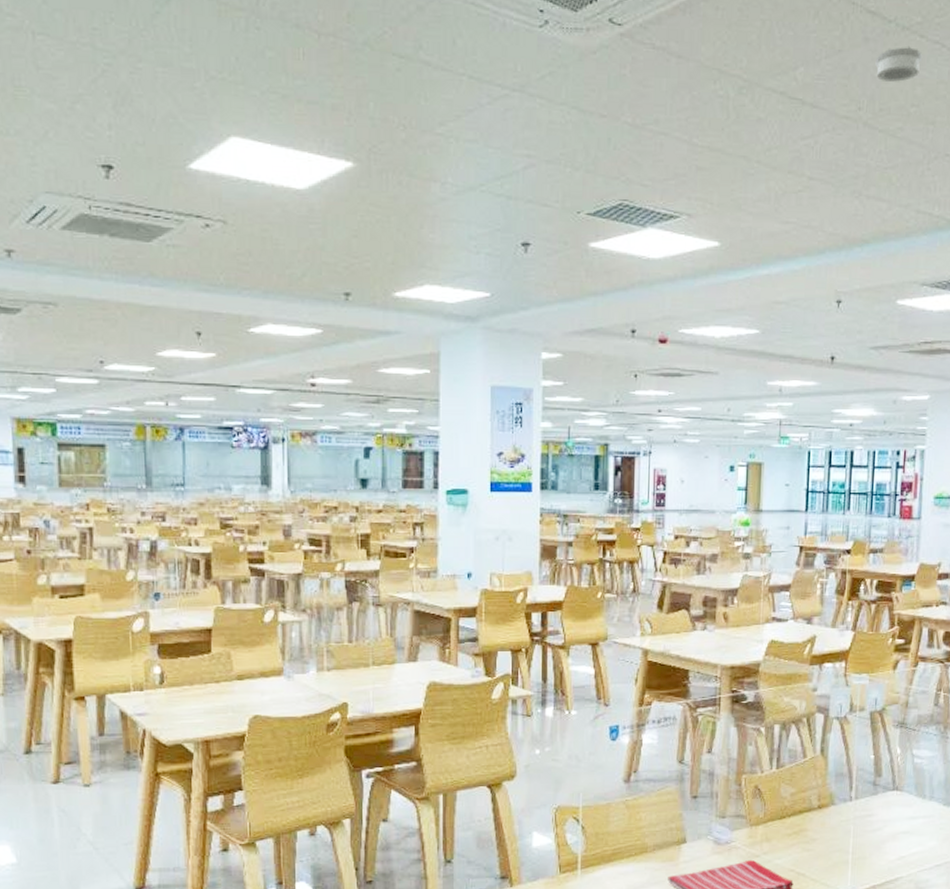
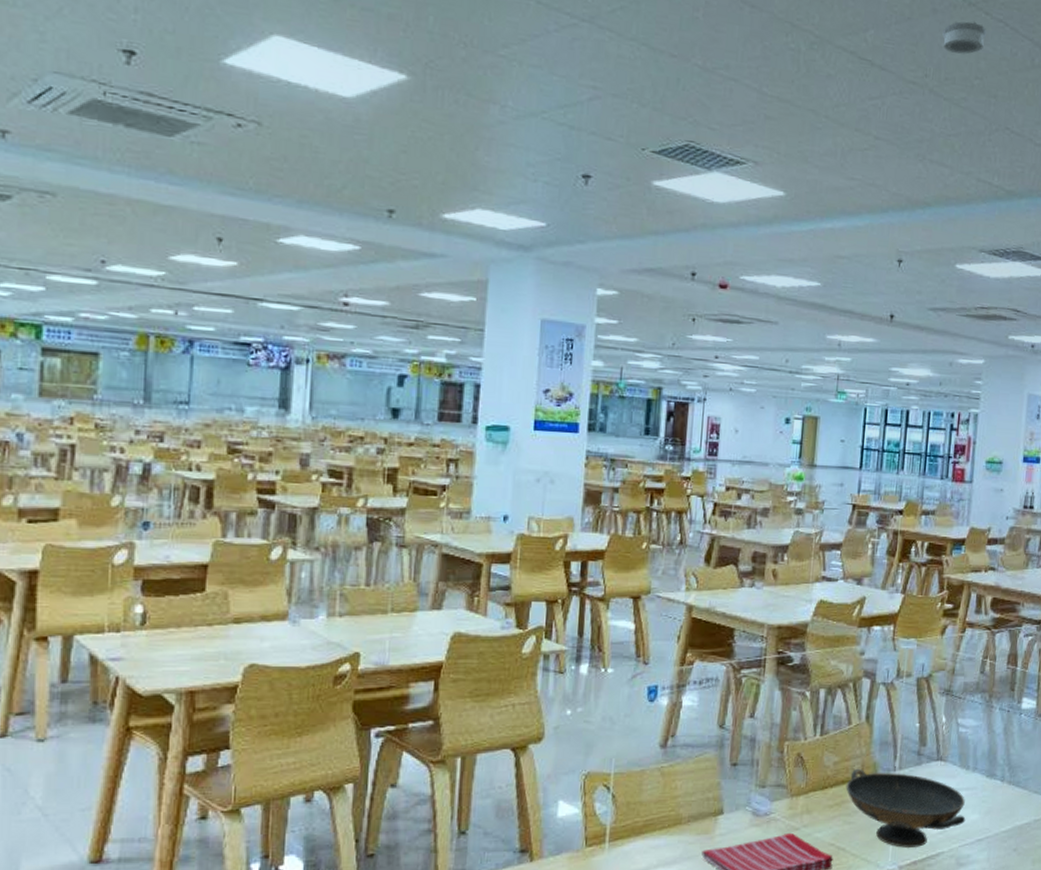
decorative bowl: none [803,799,924,874] -> present [846,768,966,849]

